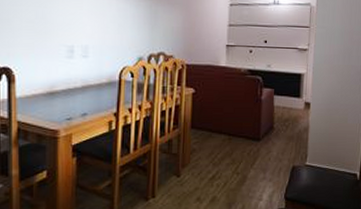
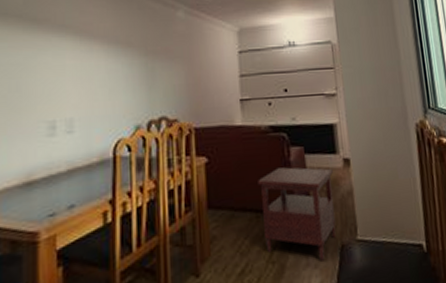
side table: none [232,104,295,177] -> present [258,167,336,261]

